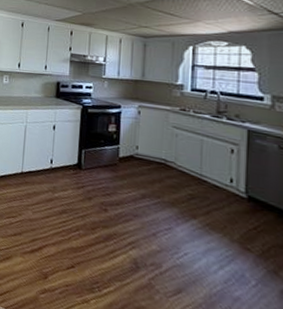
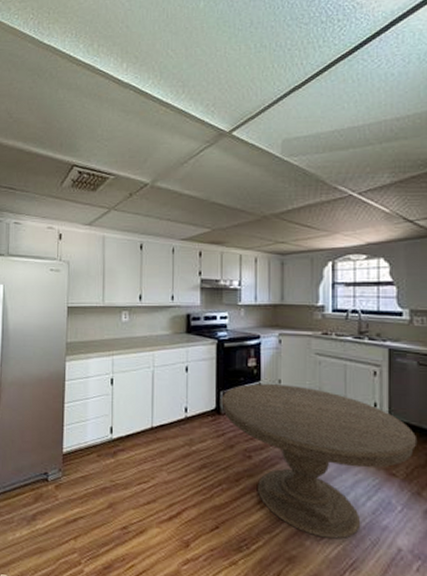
dining table: none [83,146,276,301] -> present [221,383,418,539]

